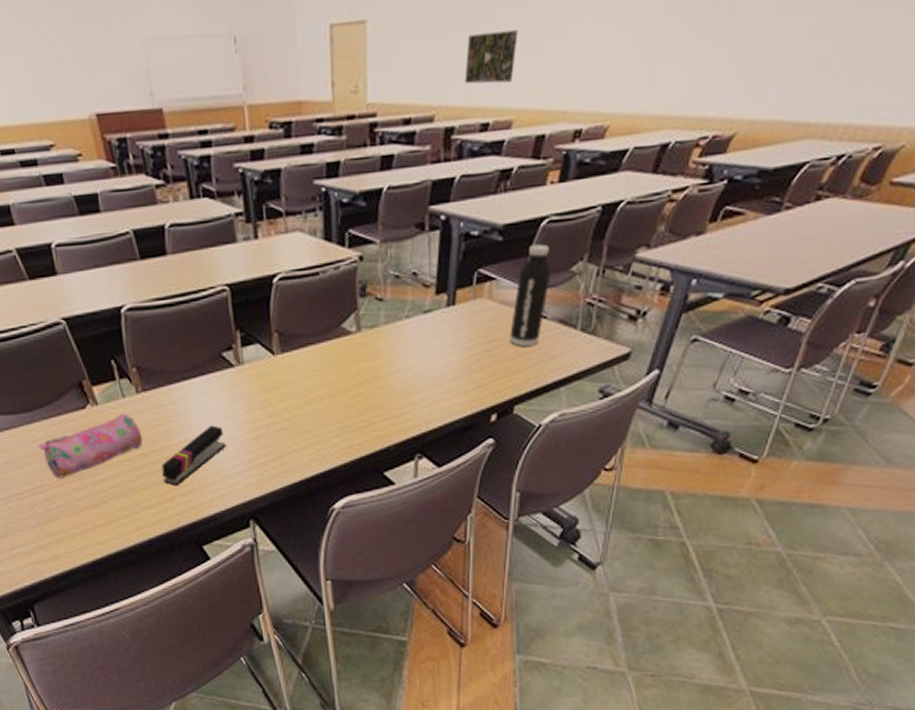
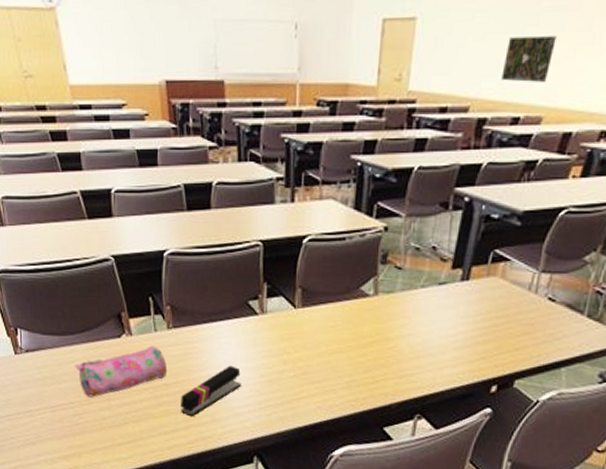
water bottle: present [510,244,551,347] -> none [517,232,565,327]

